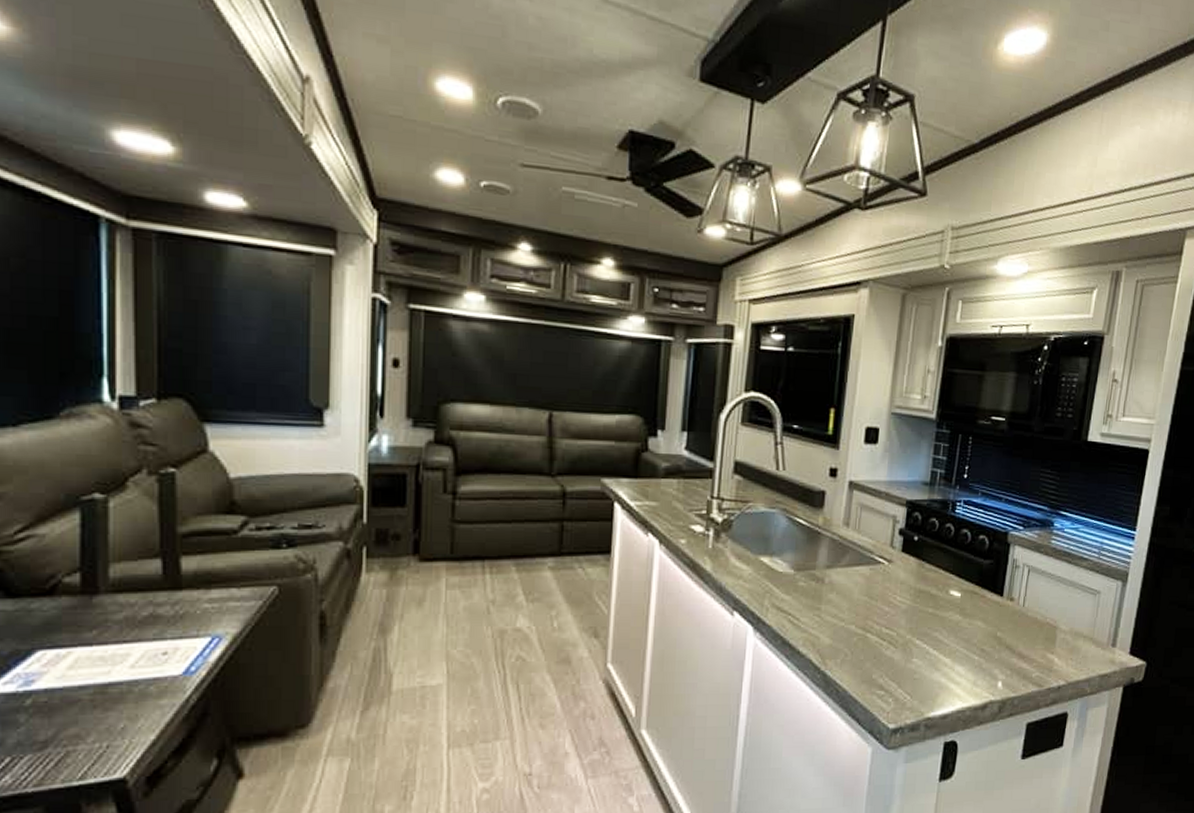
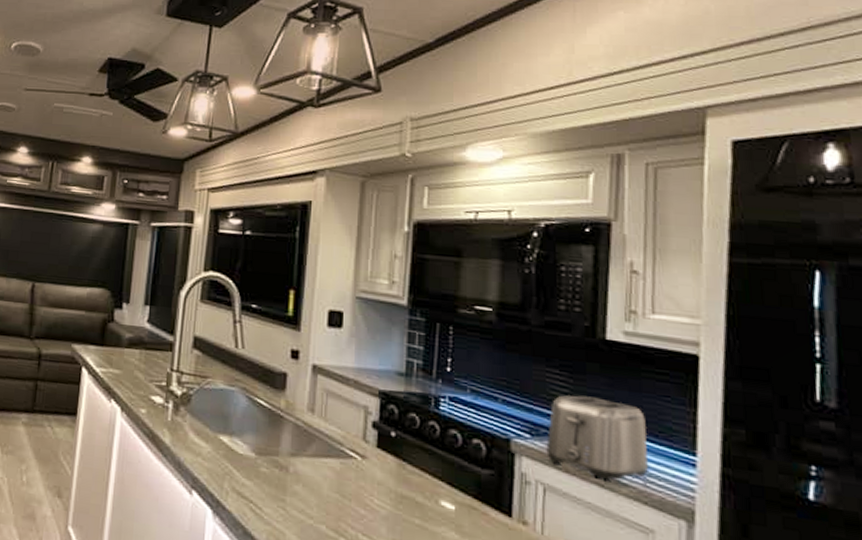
toaster: none [1033,490,1106,557] -> present [546,395,648,480]

